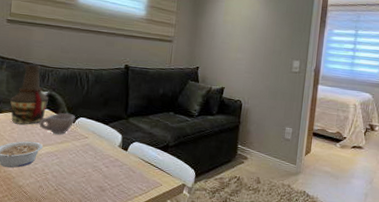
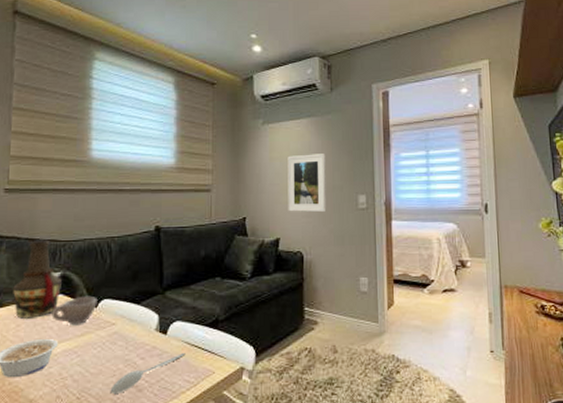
spoon: none [80,167,141,191] -> present [110,353,186,394]
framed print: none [234,20,270,71] -> present [287,154,327,213]

